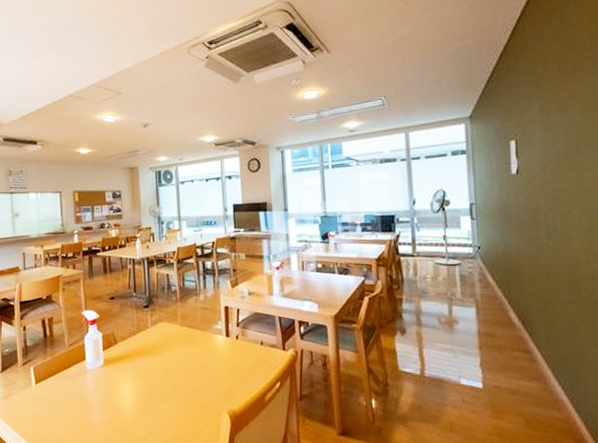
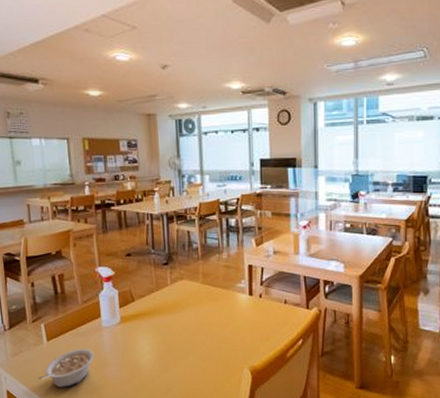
legume: none [26,392,79,432] -> present [38,349,95,388]

